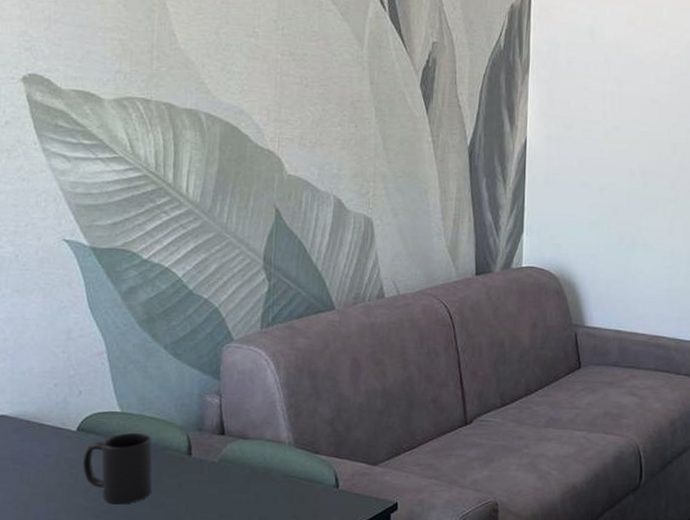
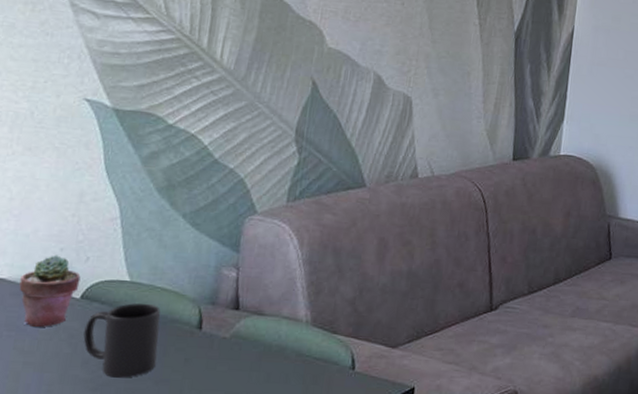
potted succulent: none [20,390,75,459] -> present [19,255,81,327]

